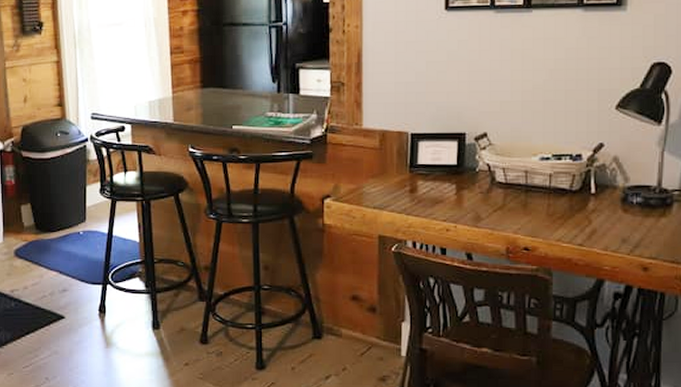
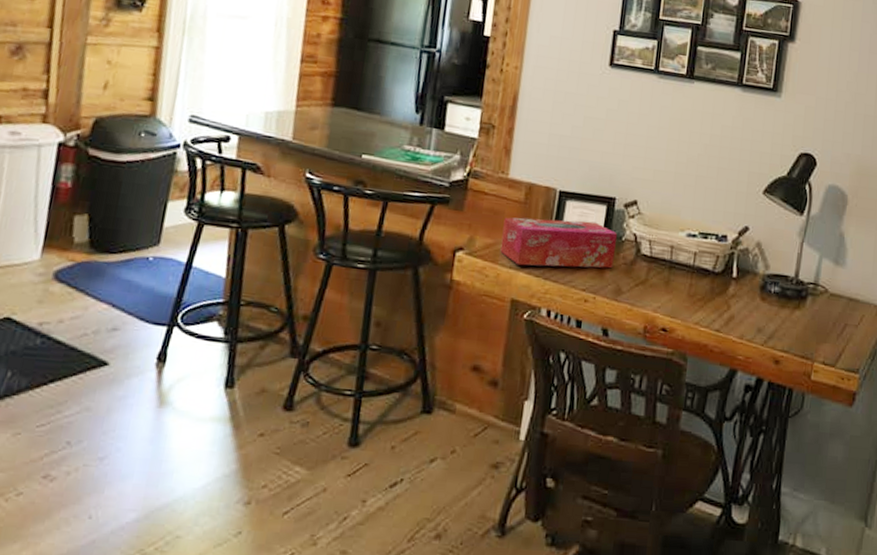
tissue box: none [363,158,470,205] -> present [500,217,617,269]

